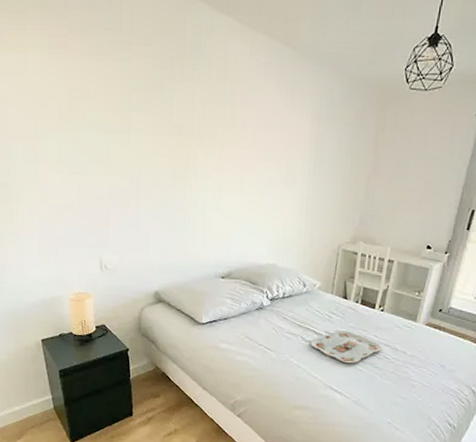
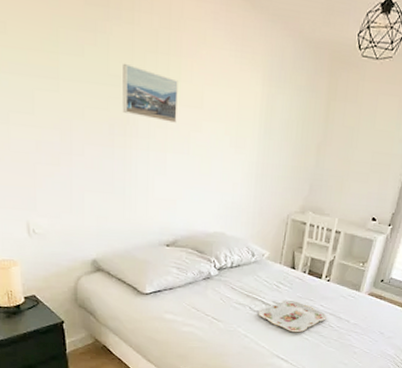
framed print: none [183,115,233,164] -> present [122,63,178,123]

